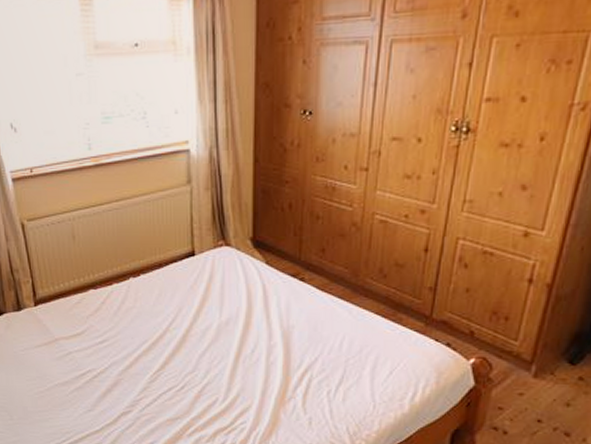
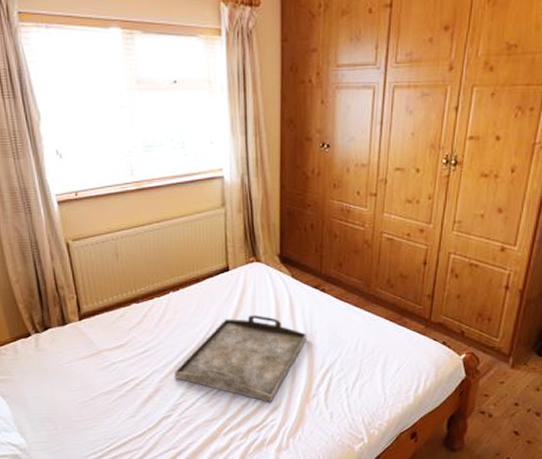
serving tray: none [134,305,283,403] -> present [174,315,307,402]

